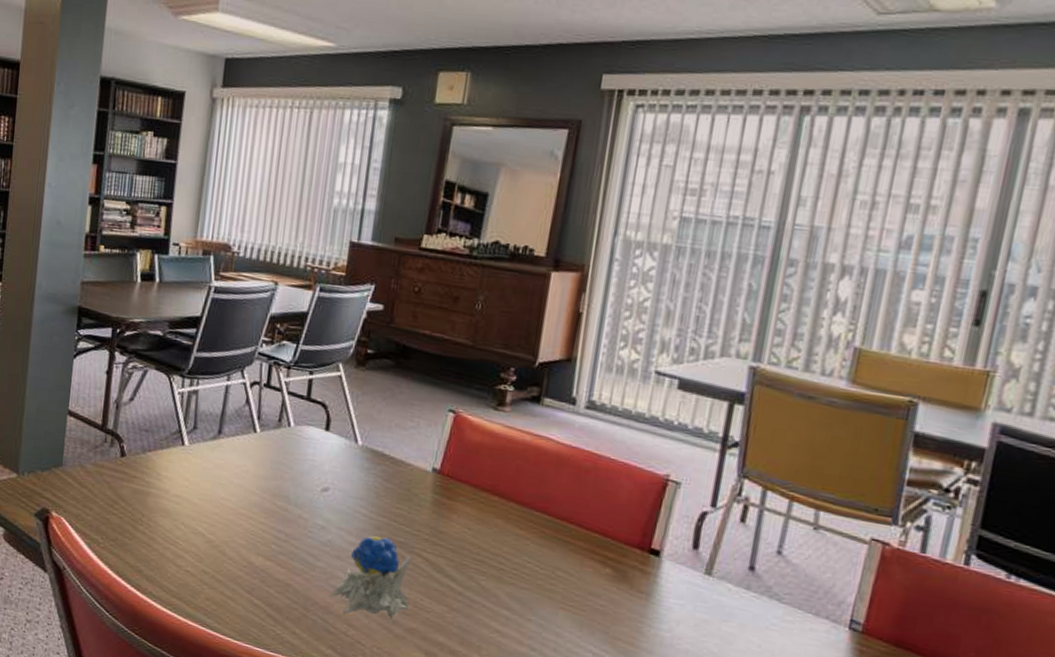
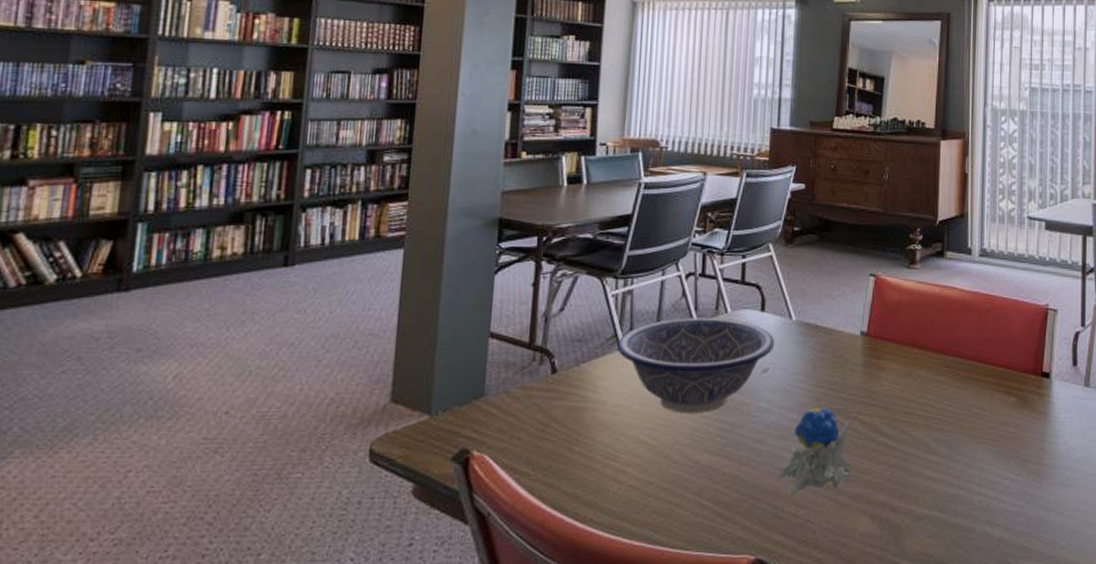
decorative bowl: none [181,423,338,519] -> present [617,318,775,413]

